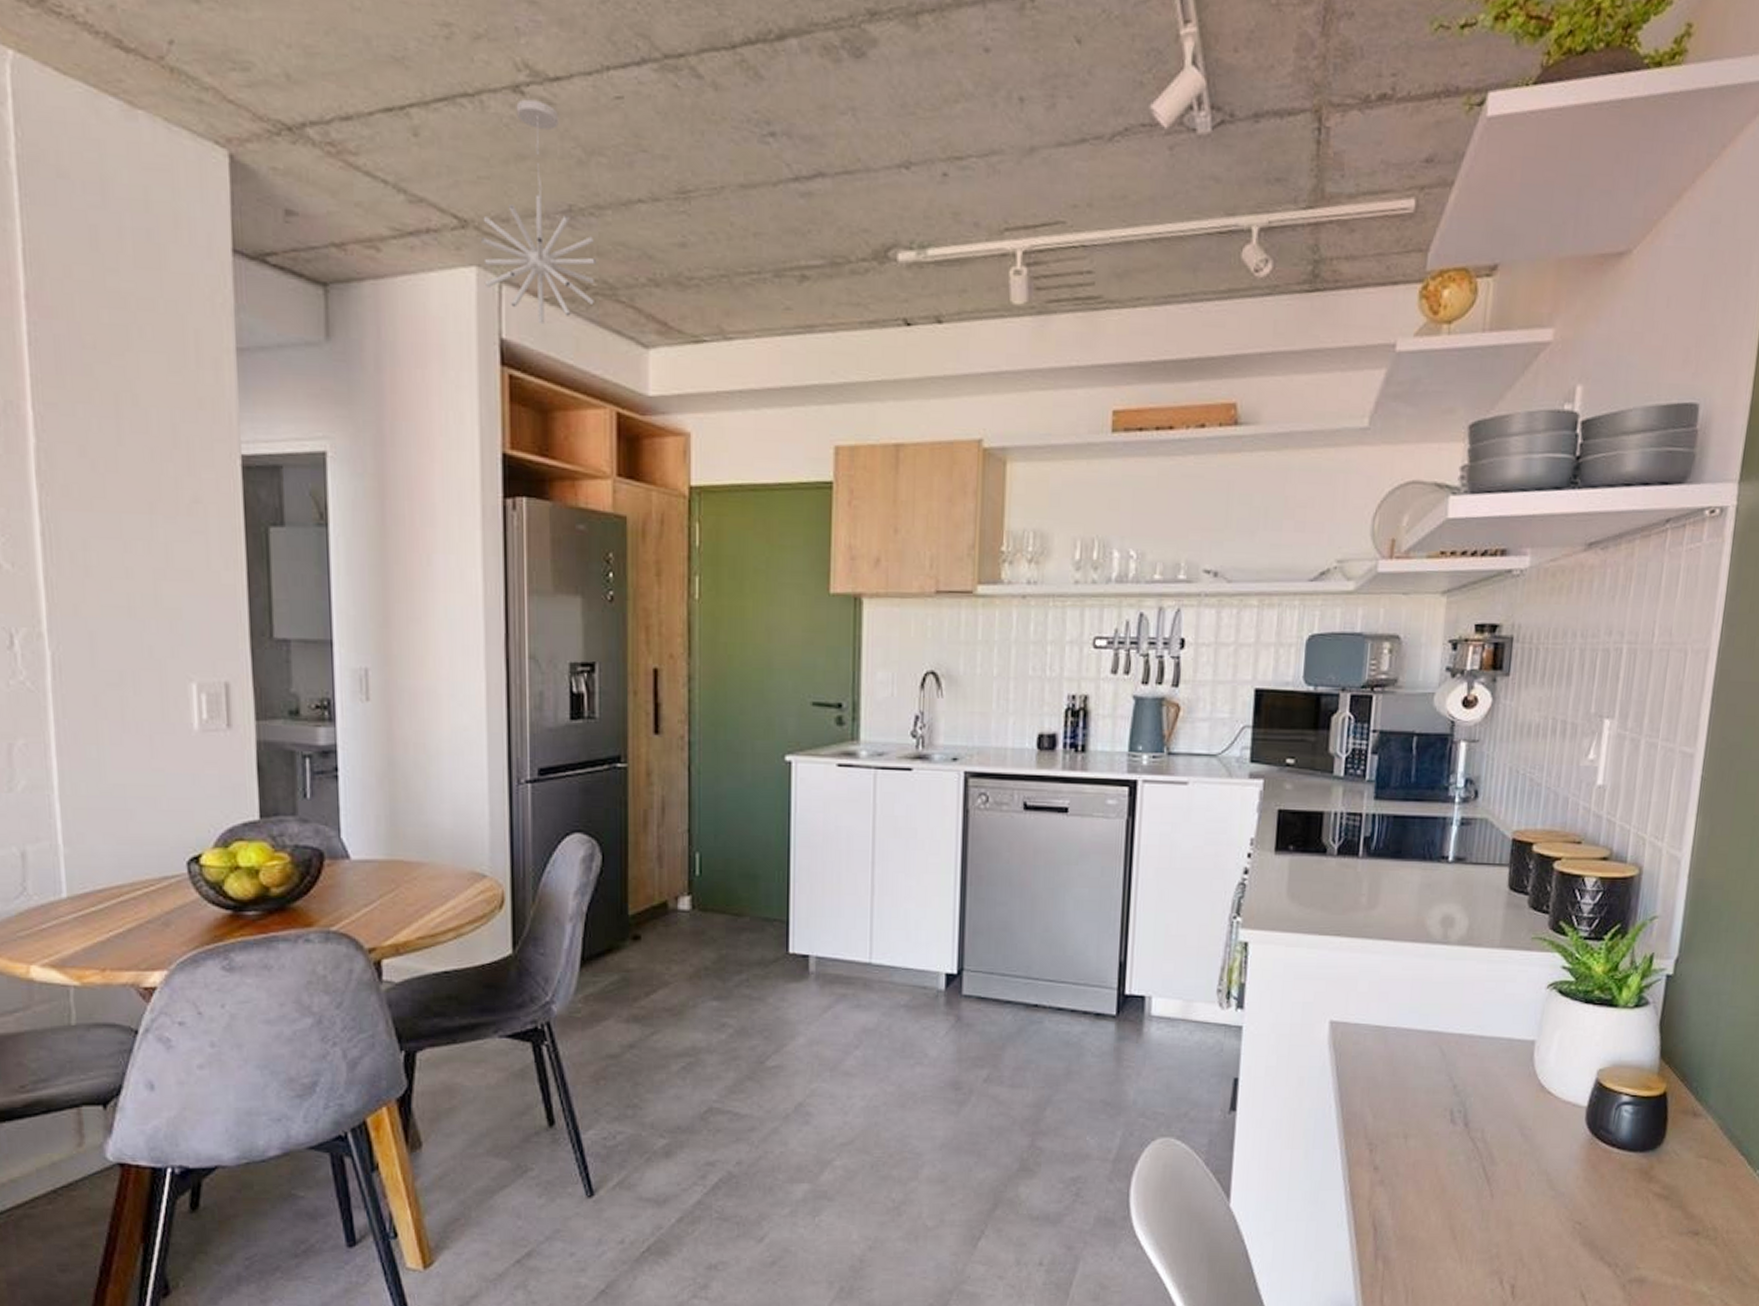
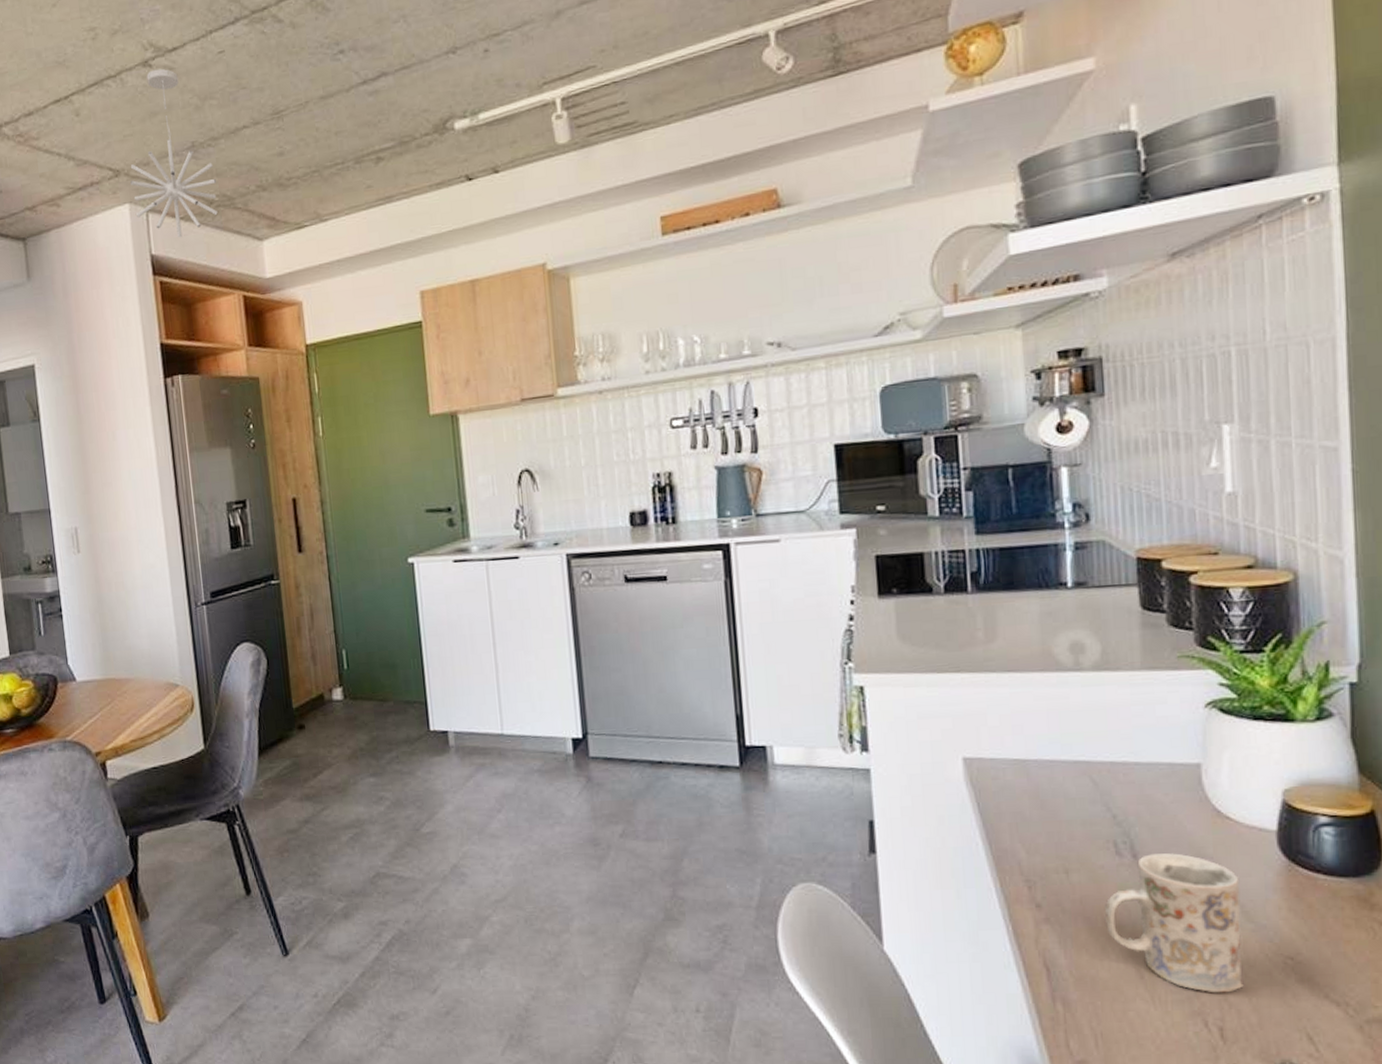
mug: none [1431,1122,1549,1254] -> present [1104,852,1244,993]

